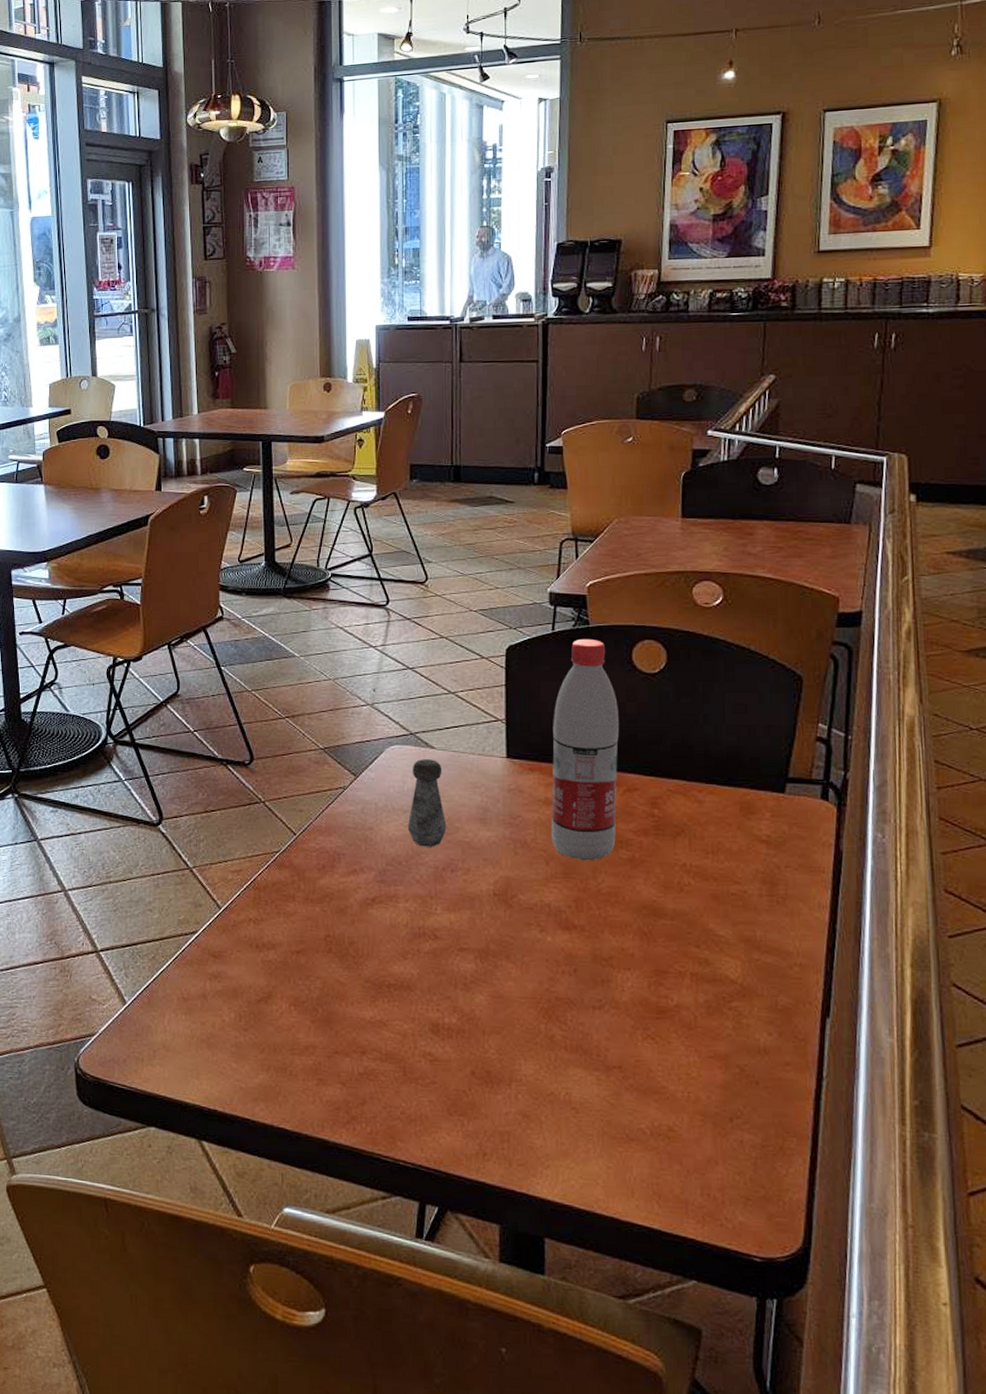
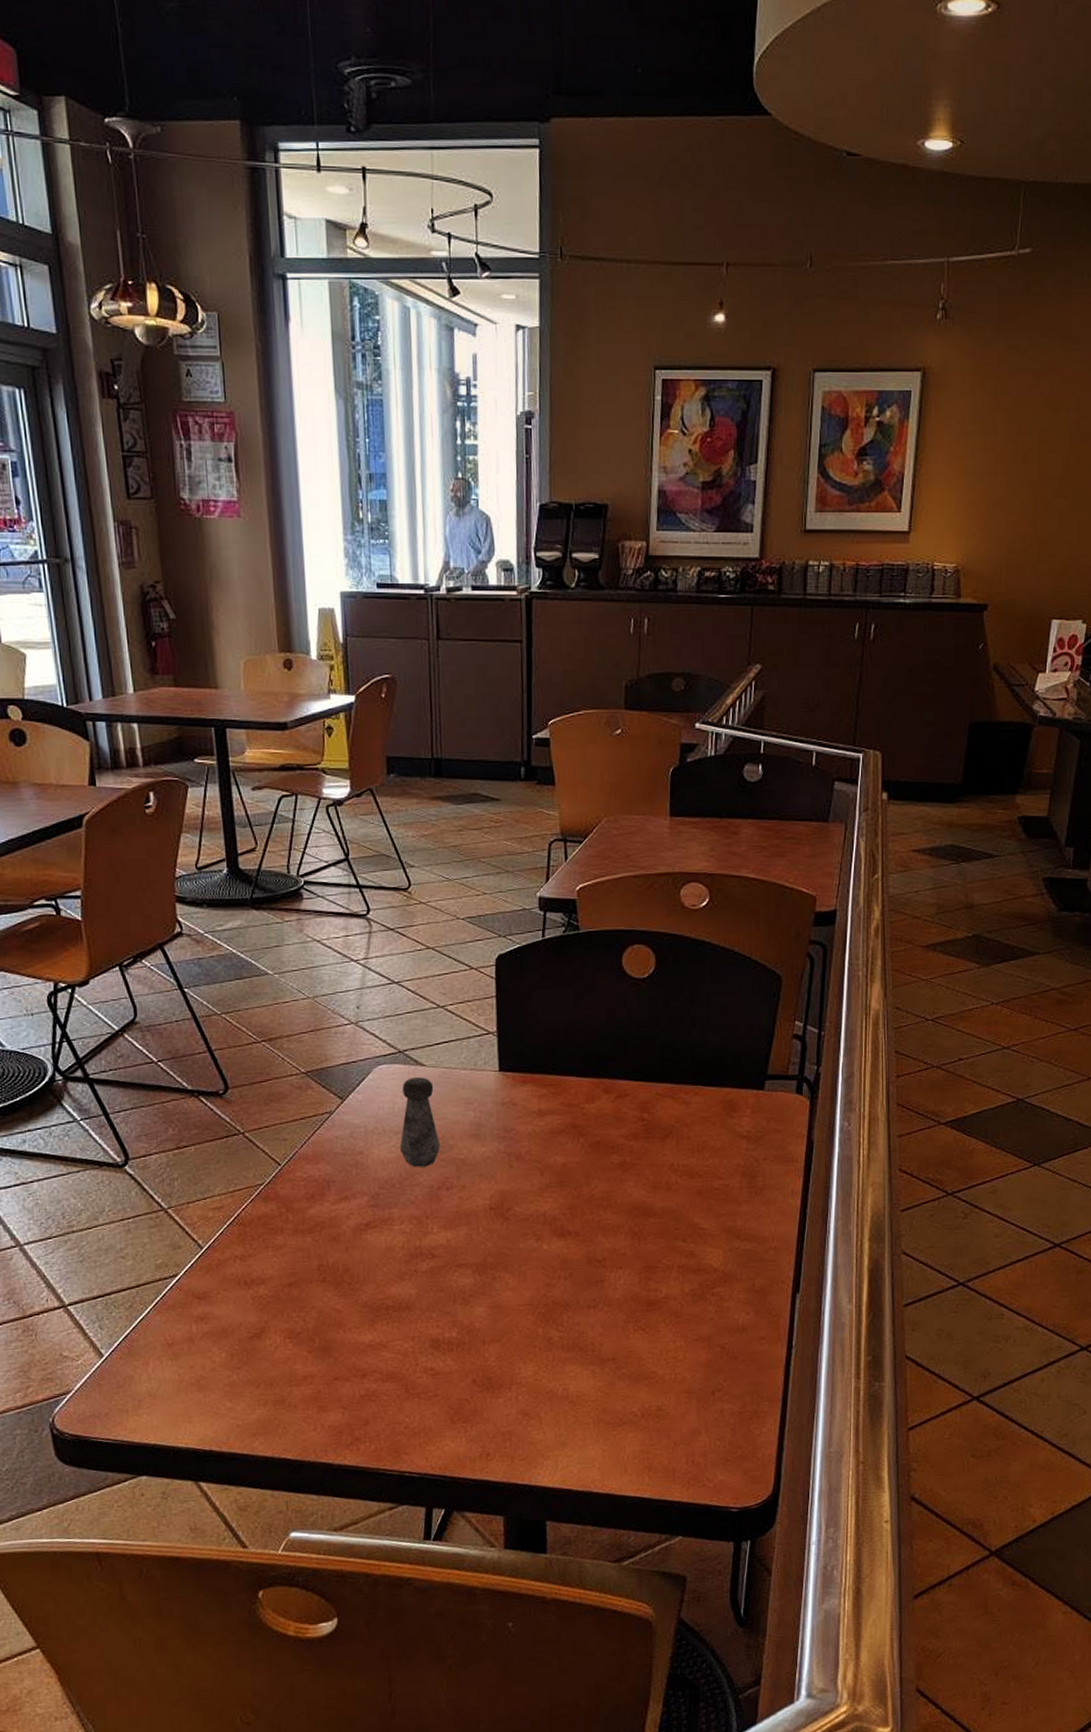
water bottle: present [551,638,620,861] -> none [544,945,611,1169]

